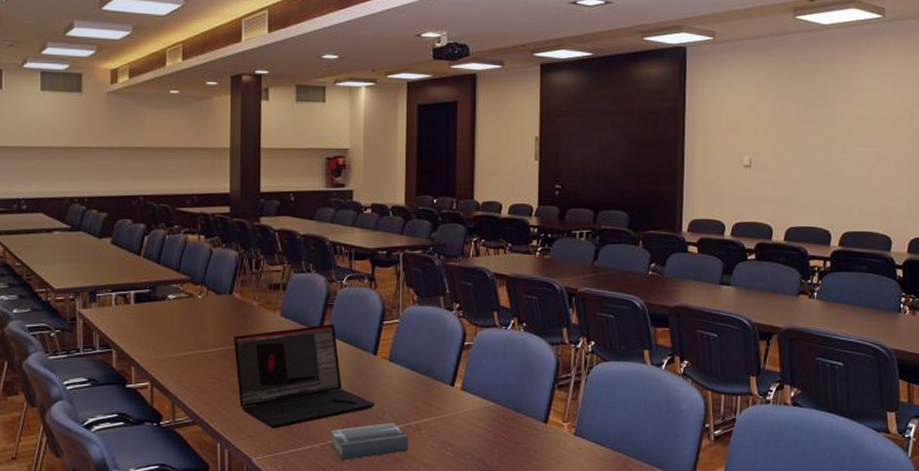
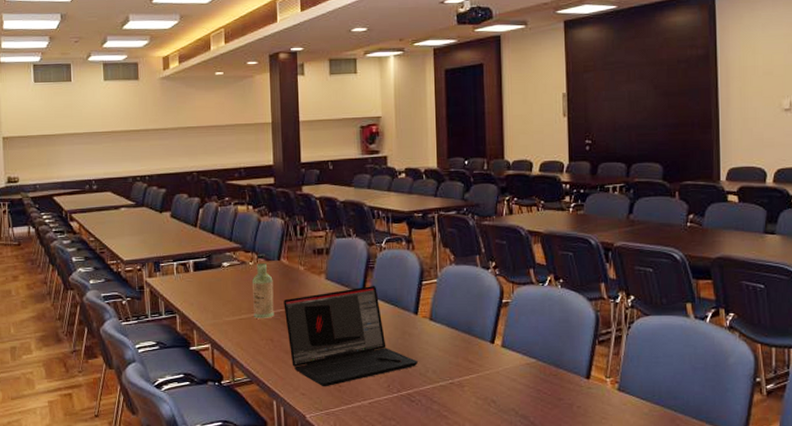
bottle: none [199,286,223,355] -> present [251,253,274,318]
hardback book: present [329,422,409,460] -> none [377,379,453,416]

